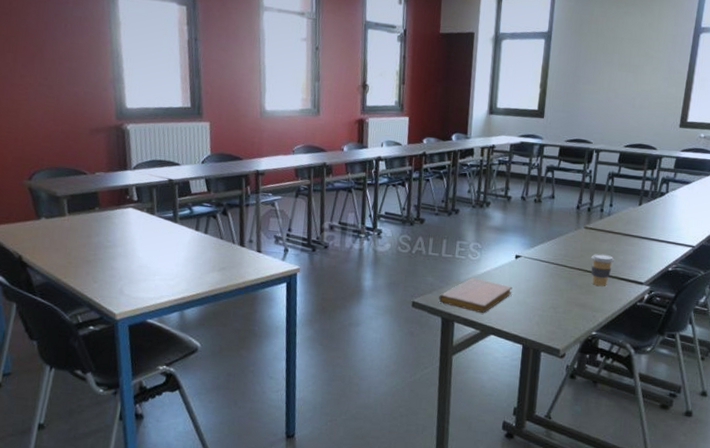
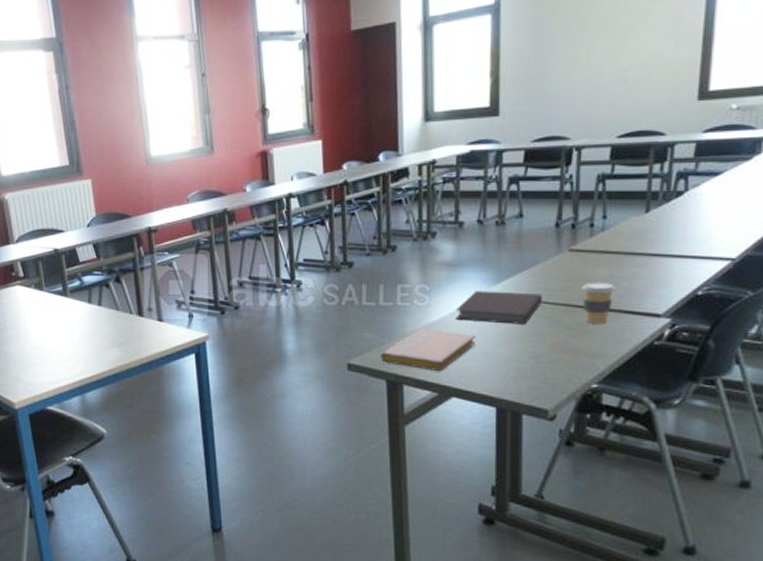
notebook: none [498,252,563,282] -> present [455,291,542,324]

